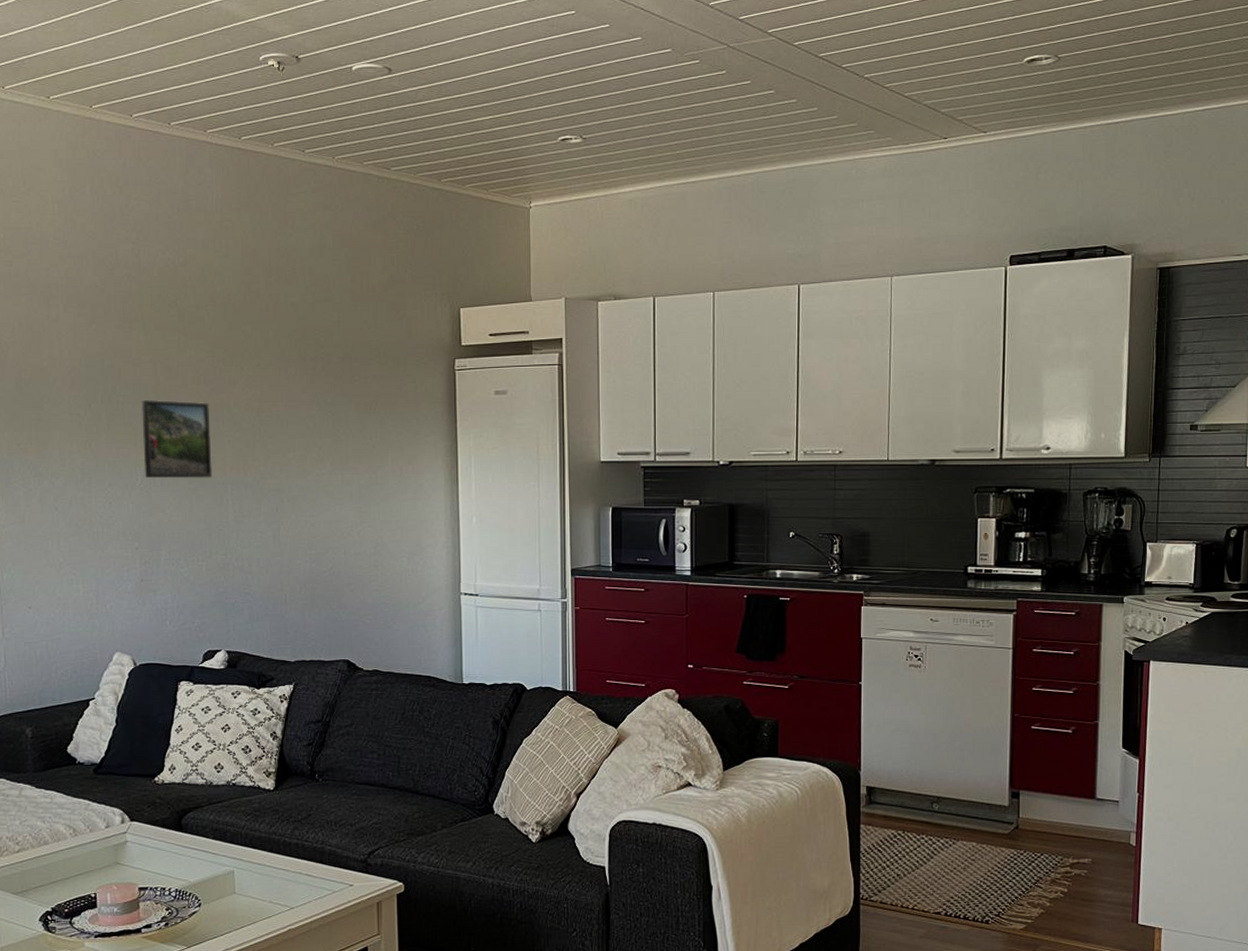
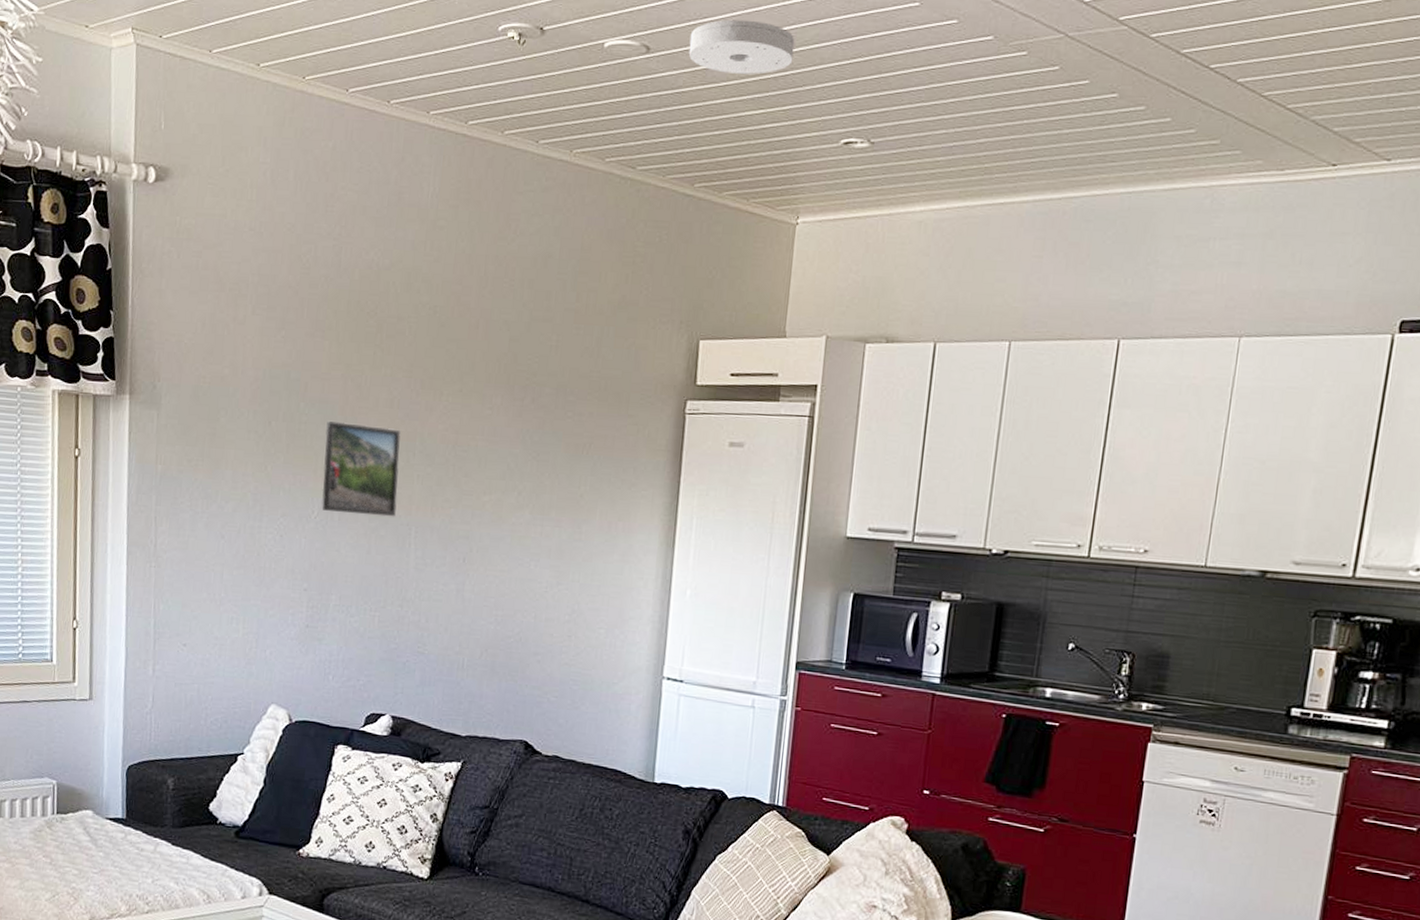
smoke detector: none [424,43,512,87] -> present [688,19,795,74]

